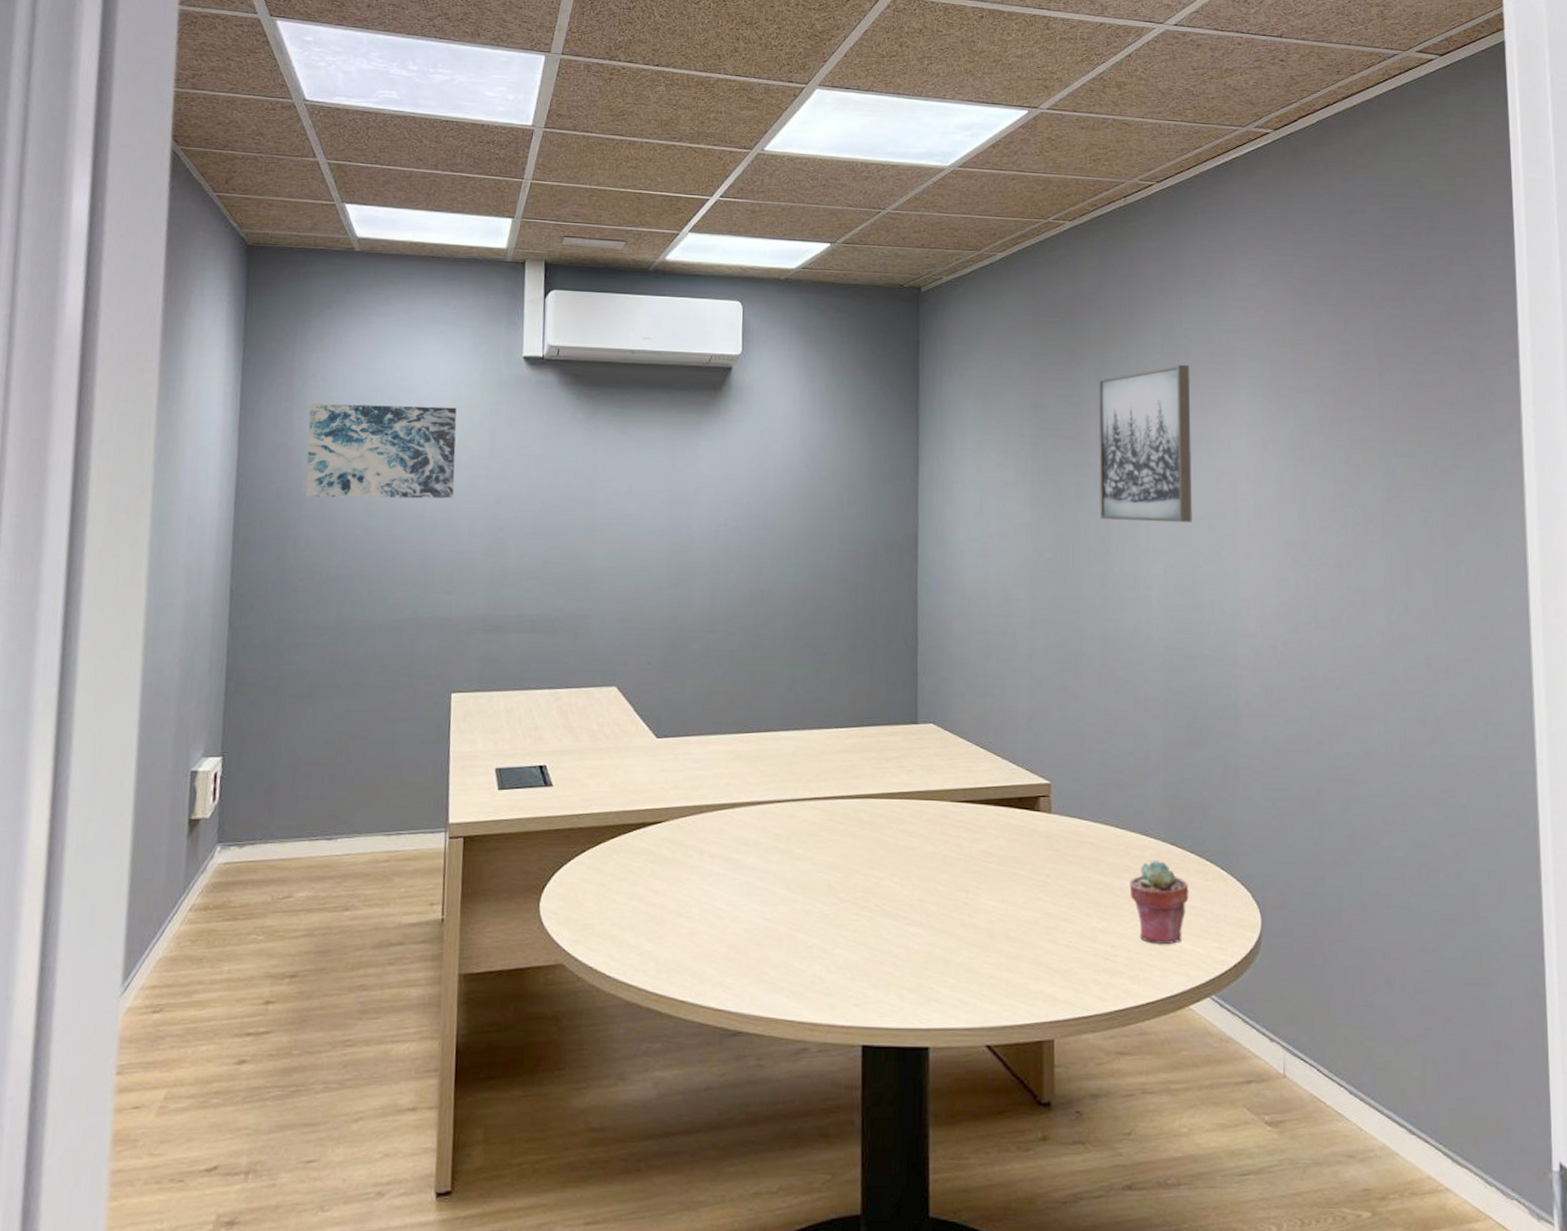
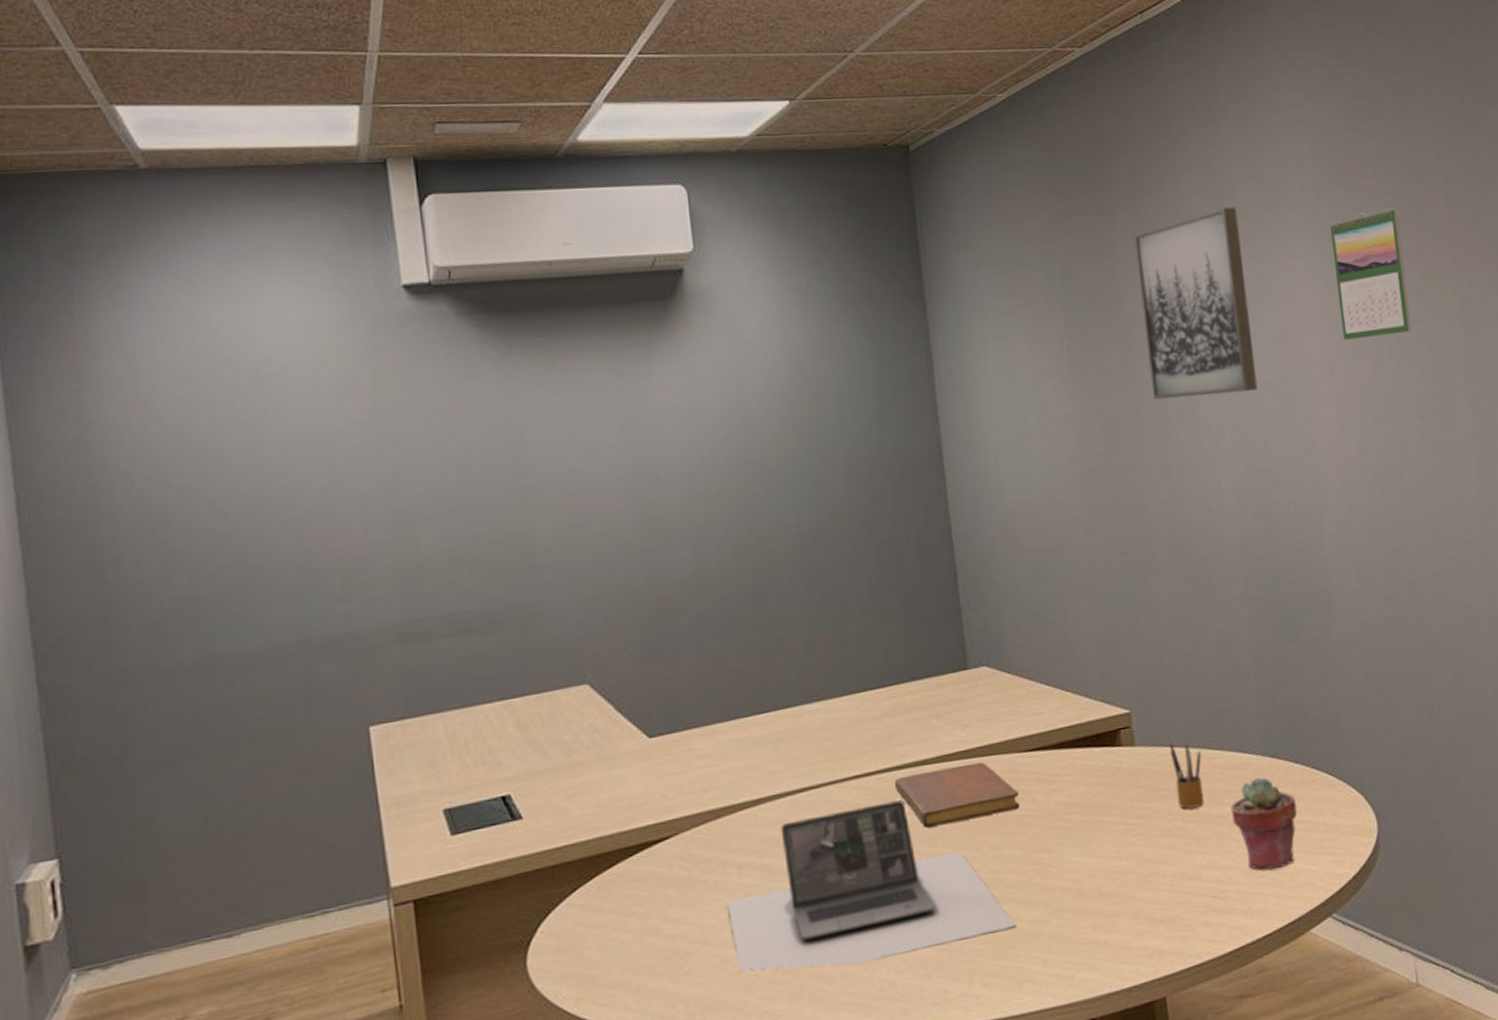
wall art: present [305,403,457,499] -> none [107,362,333,504]
laptop: none [699,824,931,957] -> present [727,800,1016,972]
notebook: none [845,804,947,853] -> present [894,762,1020,828]
pencil box: none [1081,815,1108,877] -> present [1169,741,1205,809]
calendar: none [1271,379,1336,490] -> present [1330,207,1411,340]

